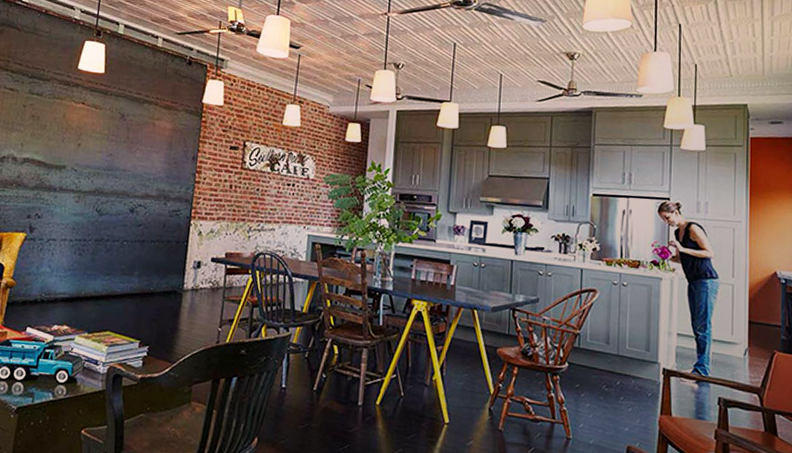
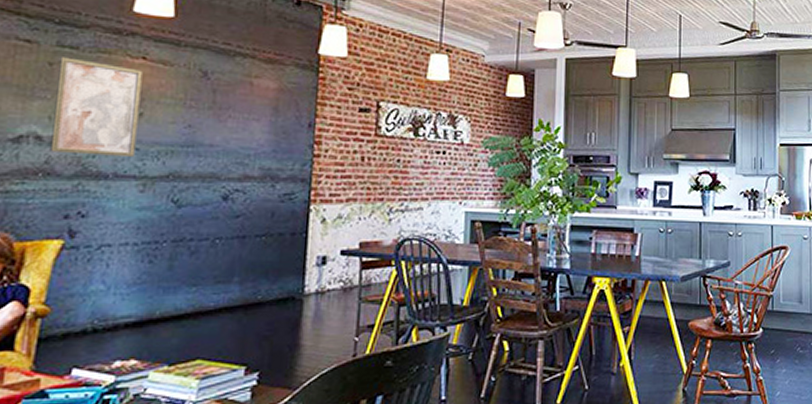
wall art: none [21,101,82,176] -> present [50,57,143,157]

